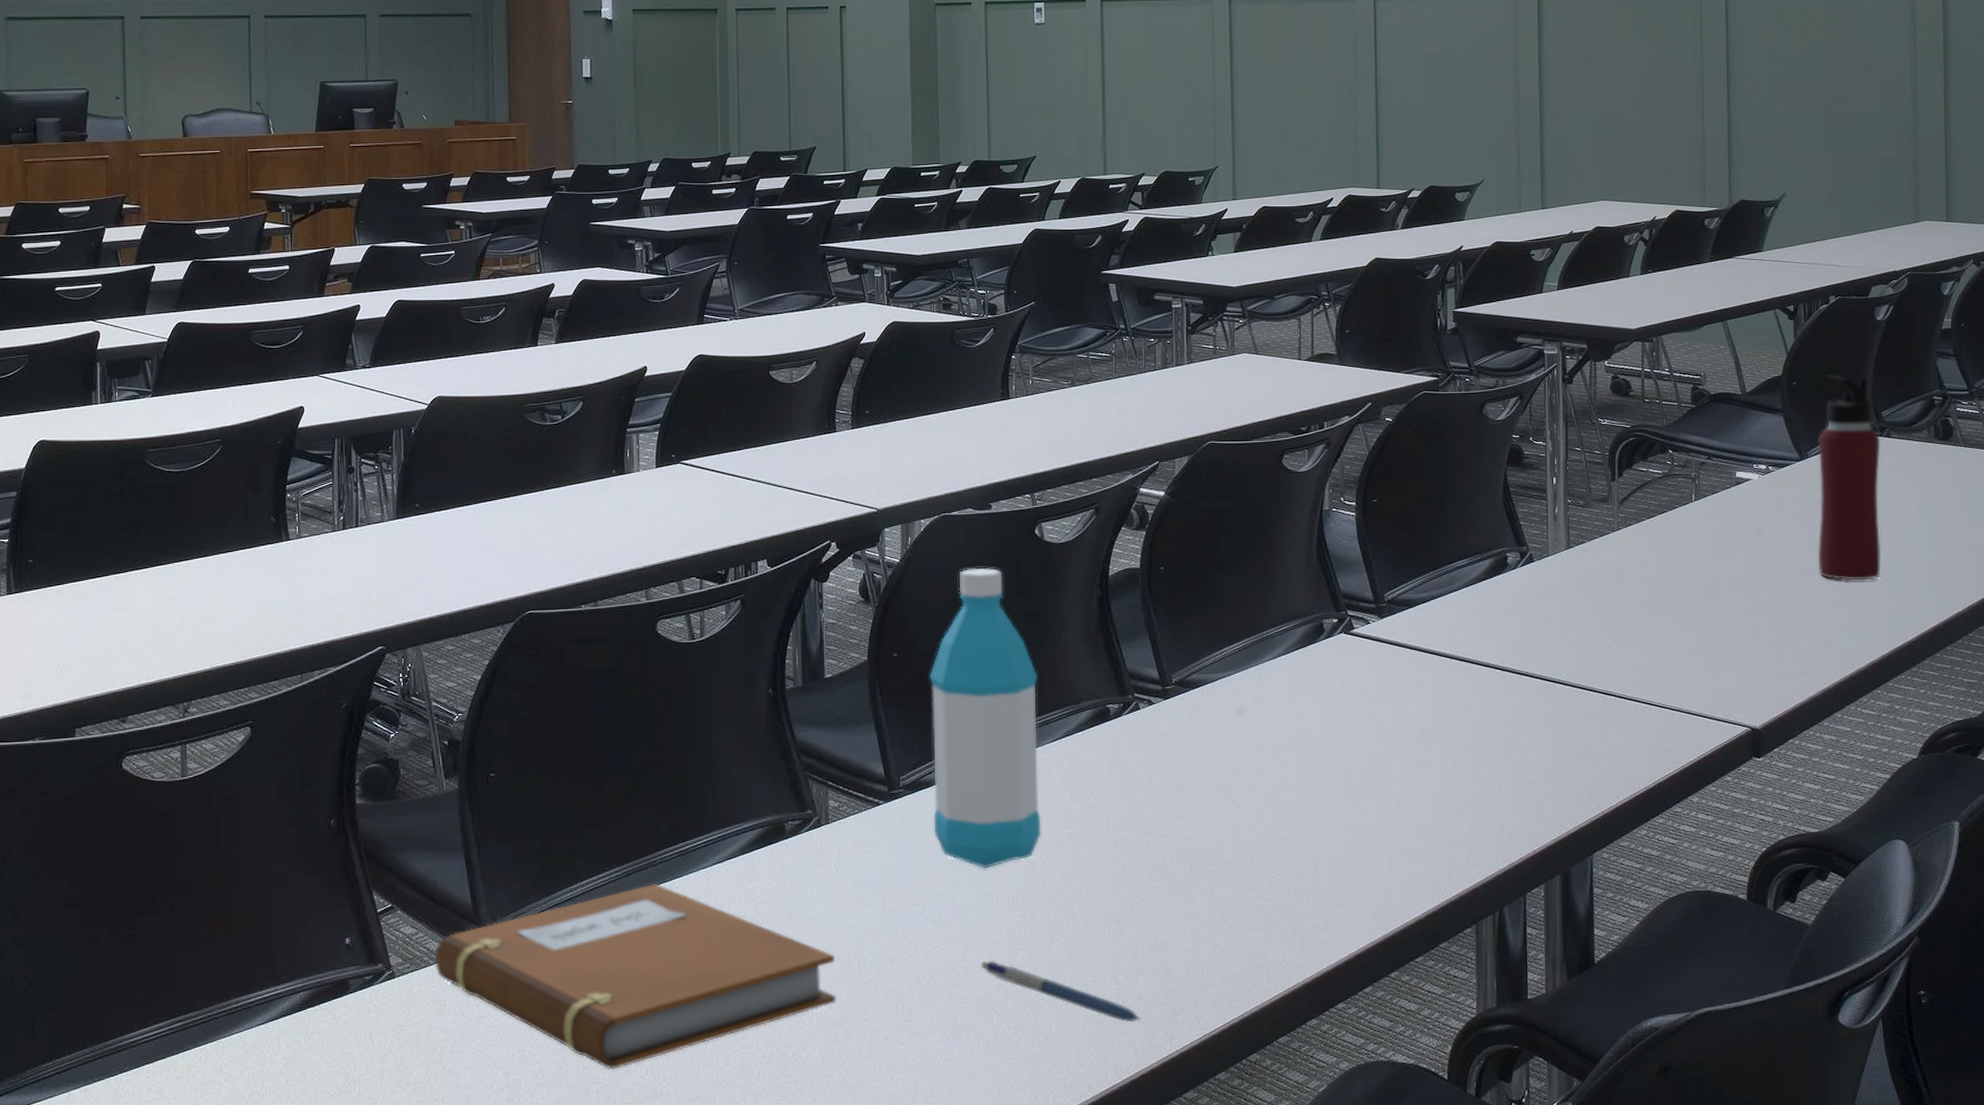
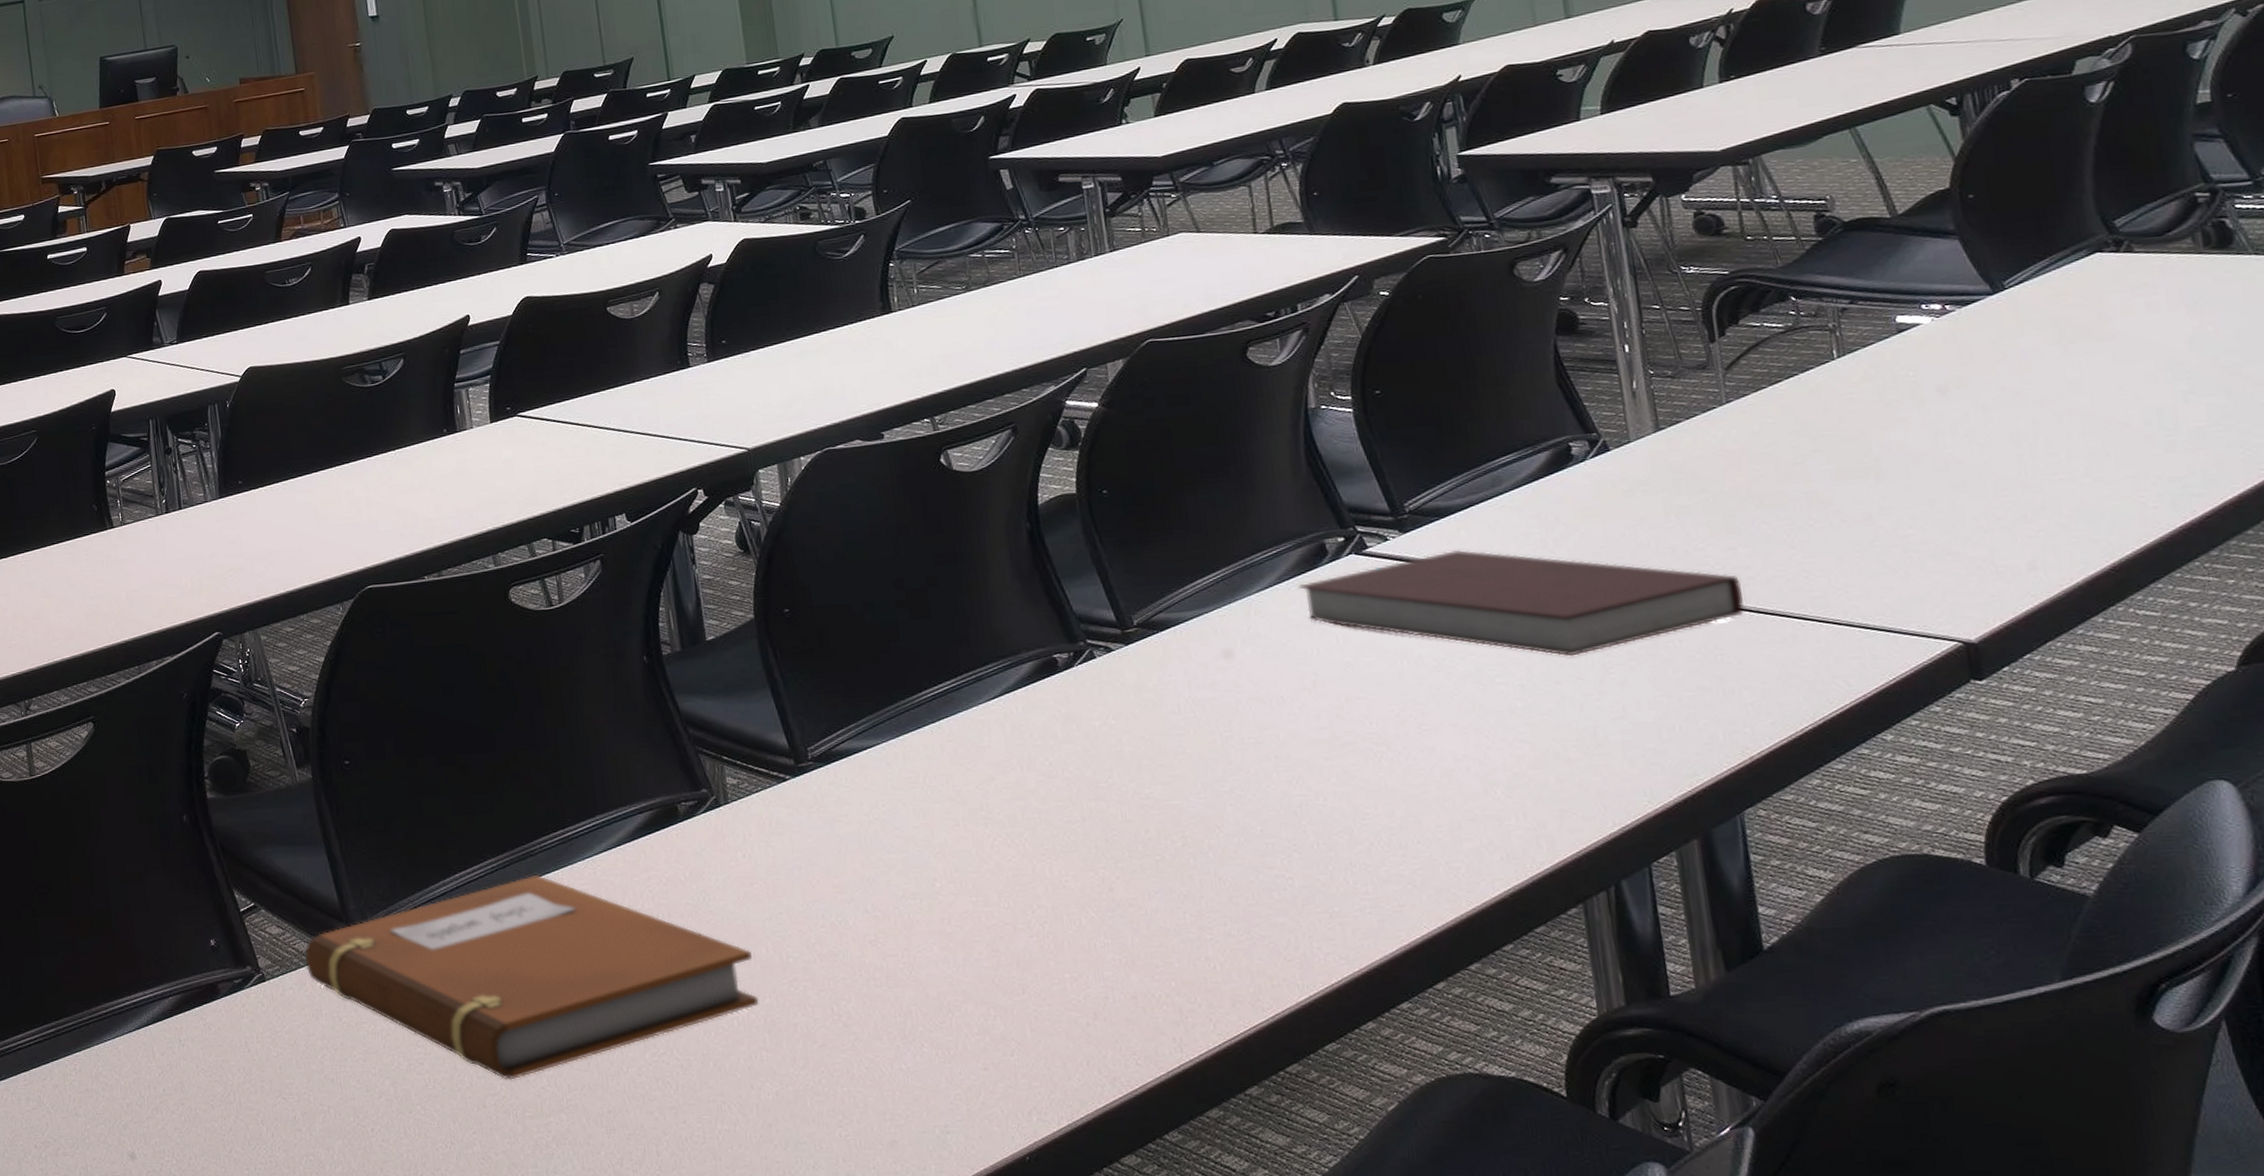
water bottle: present [928,568,1041,869] -> none [829,506,988,850]
pen: present [980,960,1142,1023] -> none [928,955,1140,1027]
notebook: none [1300,634,1612,726] -> present [1298,549,1745,657]
water bottle: present [1817,375,1881,581] -> none [2006,177,2142,444]

